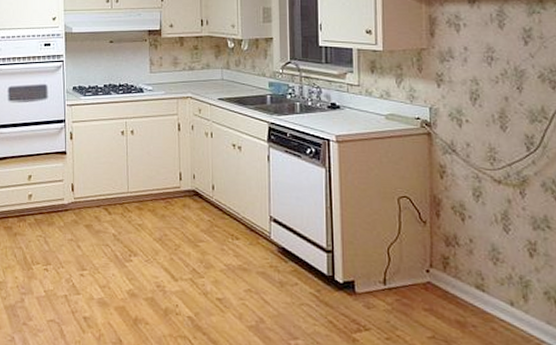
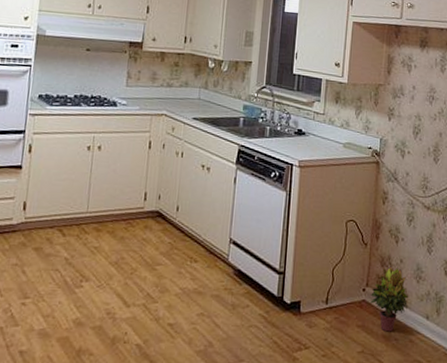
potted plant: none [437,245,485,318] -> present [370,266,409,332]

